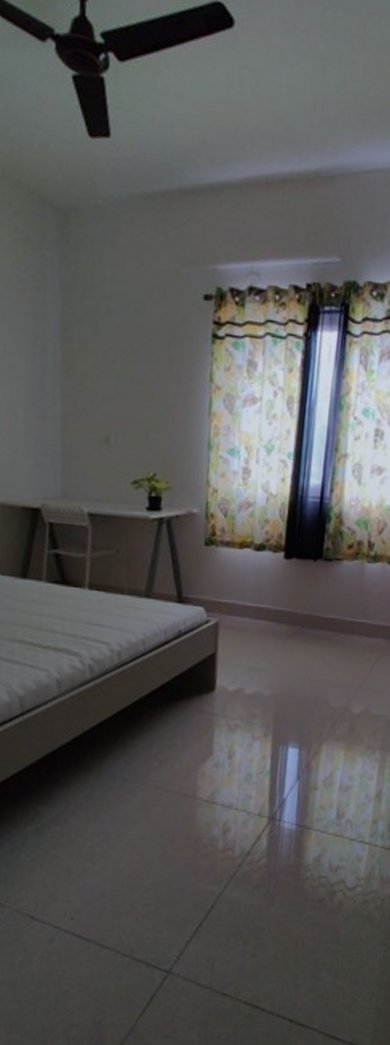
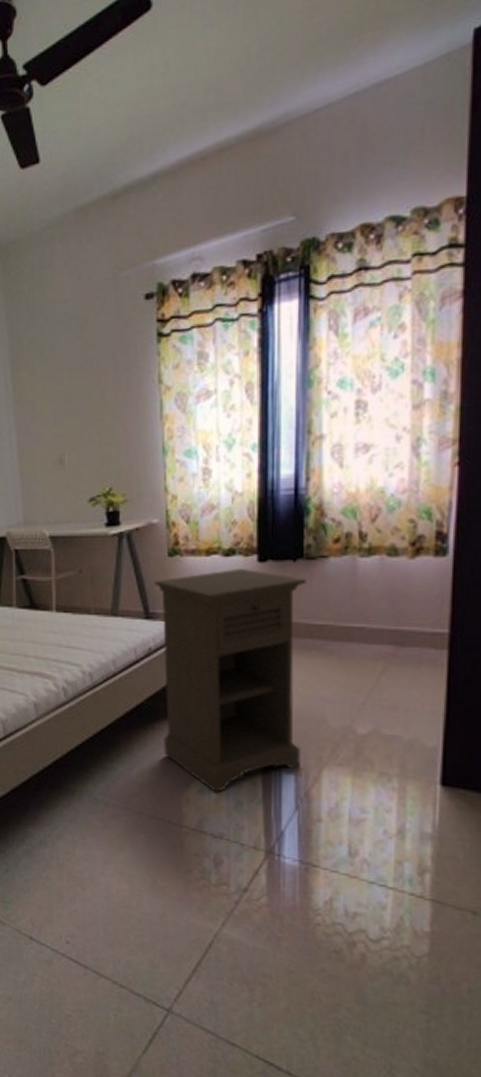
nightstand: none [185,562,324,766] -> present [153,568,307,792]

